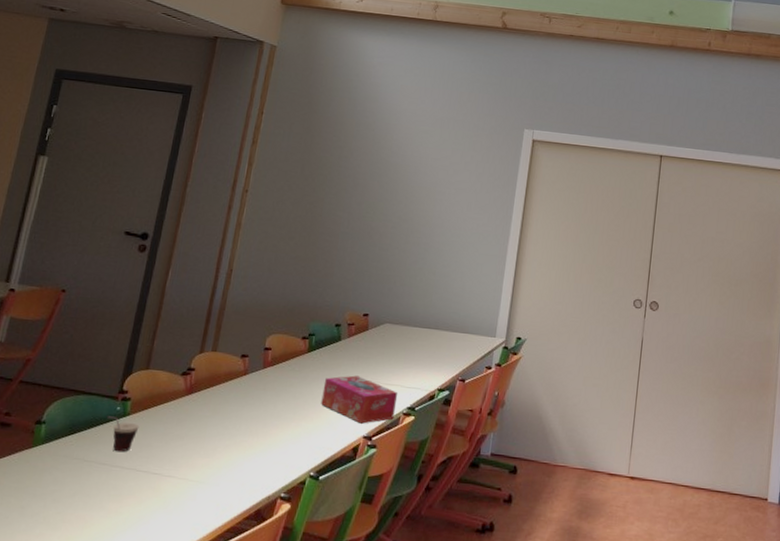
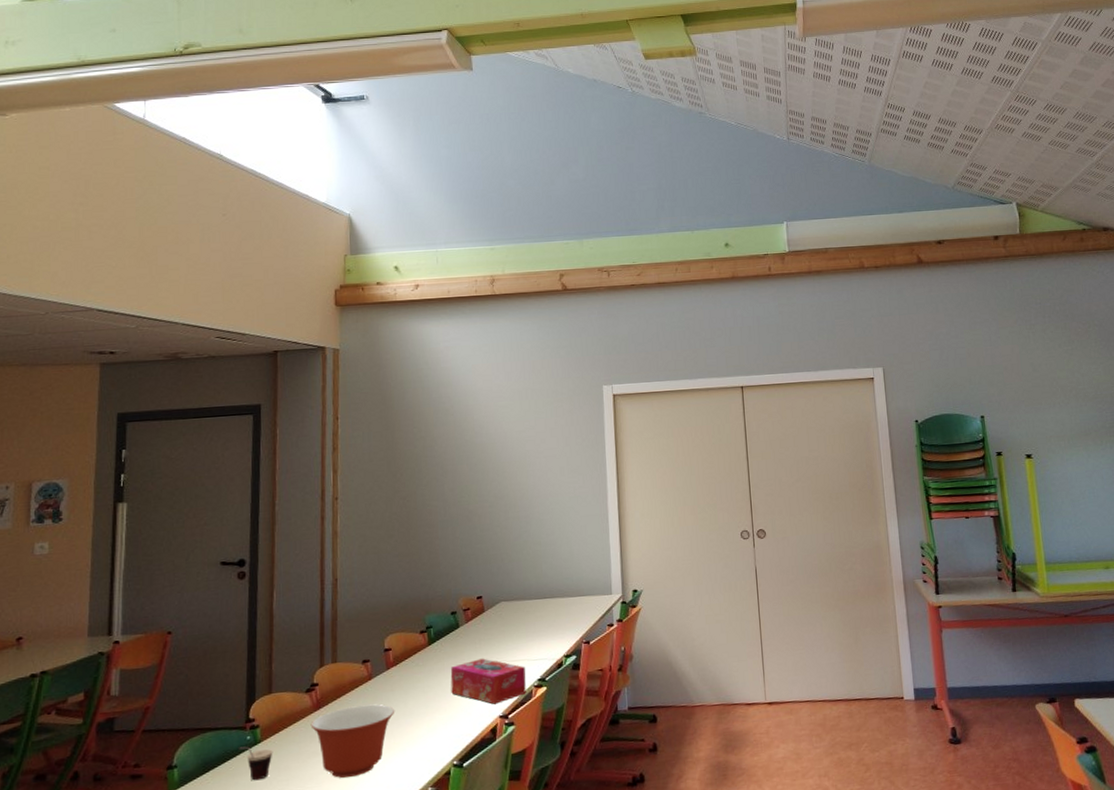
mixing bowl: none [179,397,264,468] -> present [310,704,395,778]

